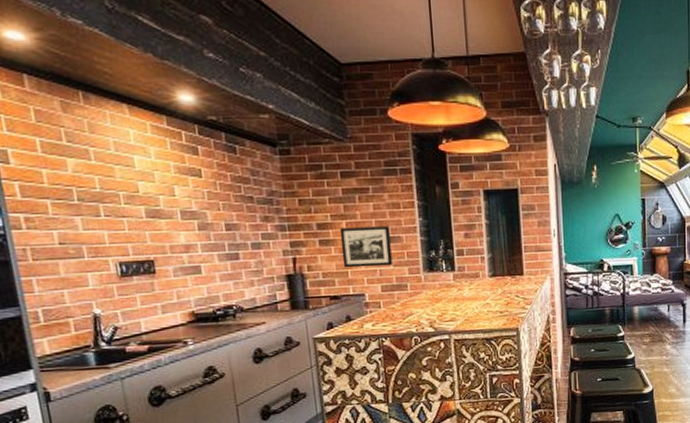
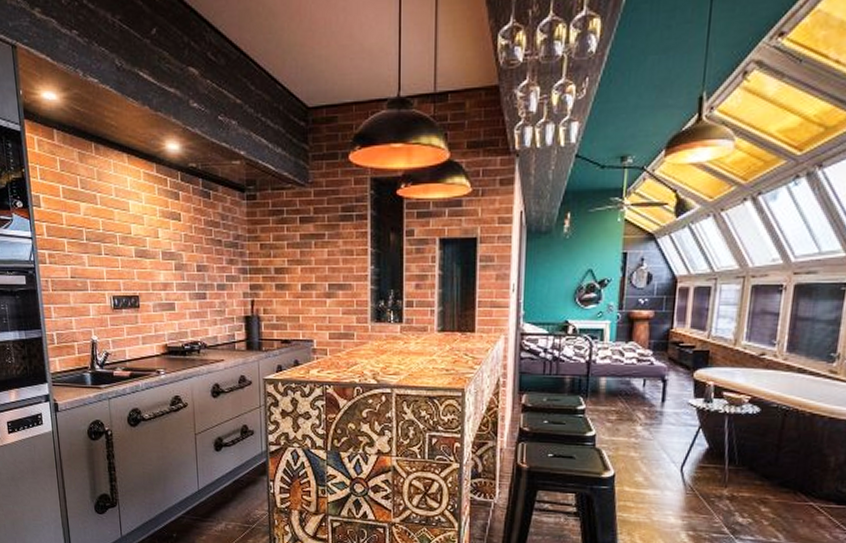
picture frame: present [339,226,394,268] -> none [295,273,343,313]

